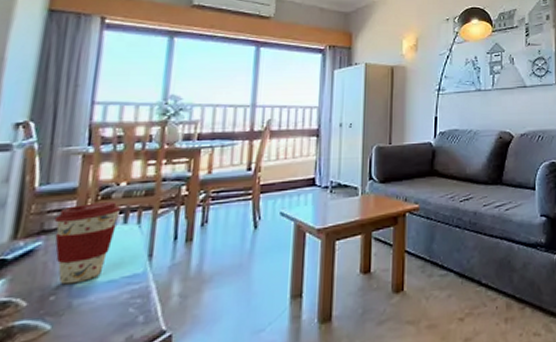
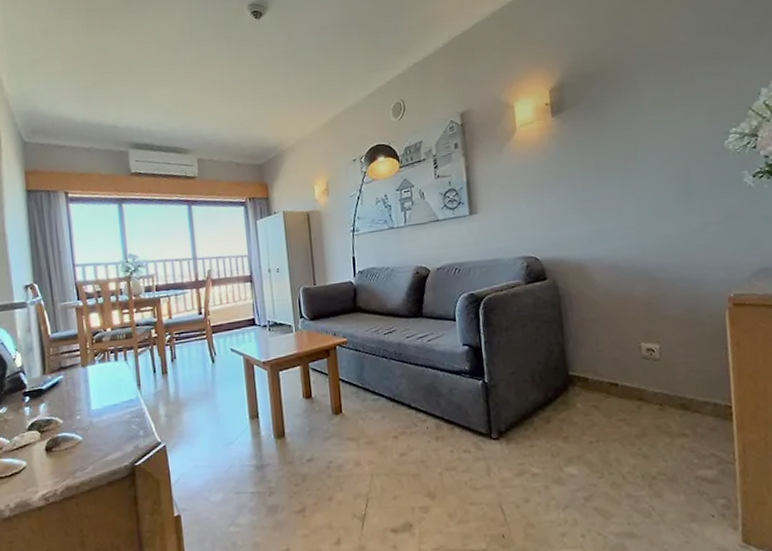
coffee cup: present [54,202,120,285] -> none [67,344,111,408]

